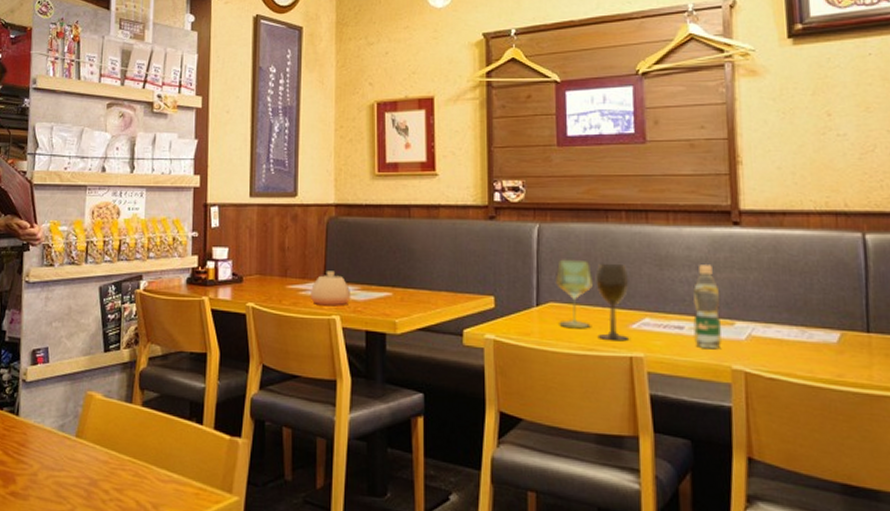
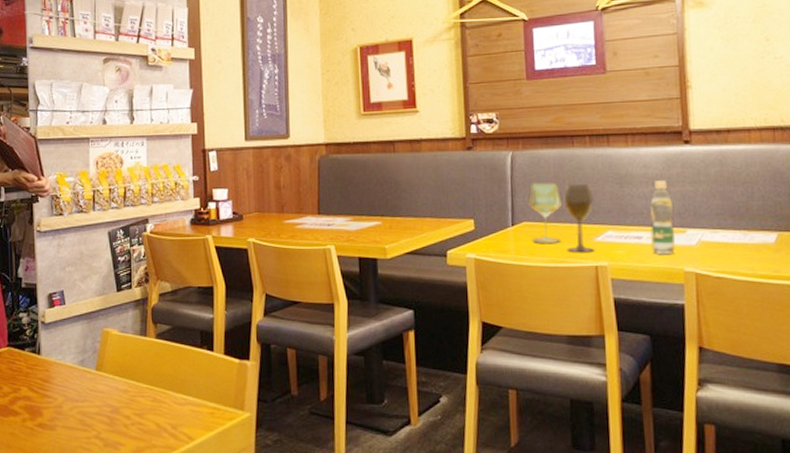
sugar bowl: present [309,271,352,306] -> none [305,205,344,237]

